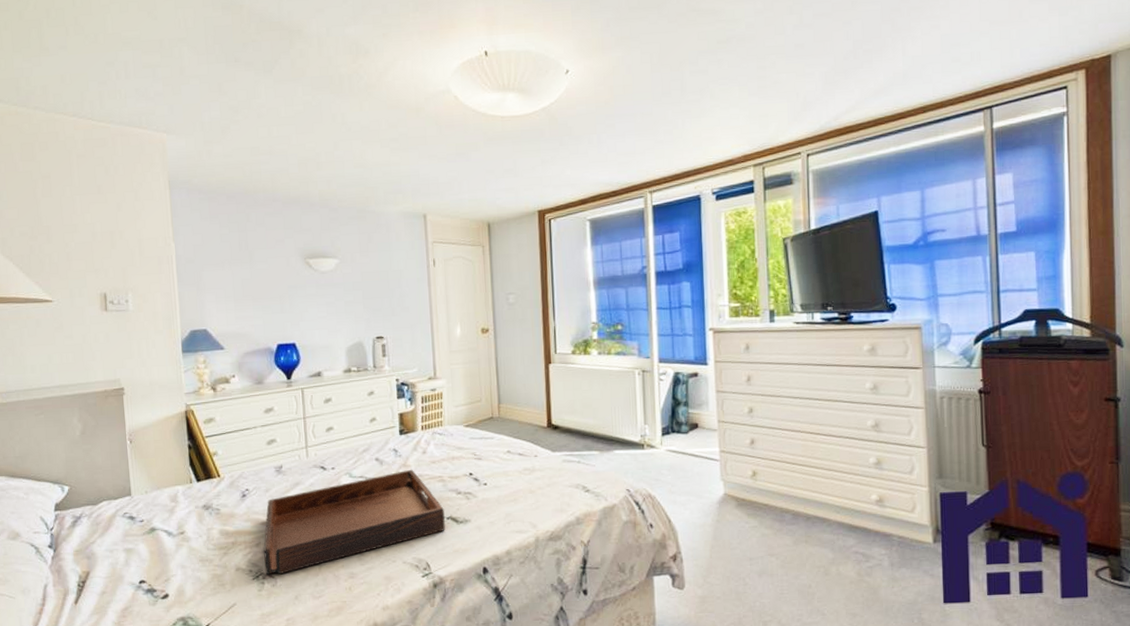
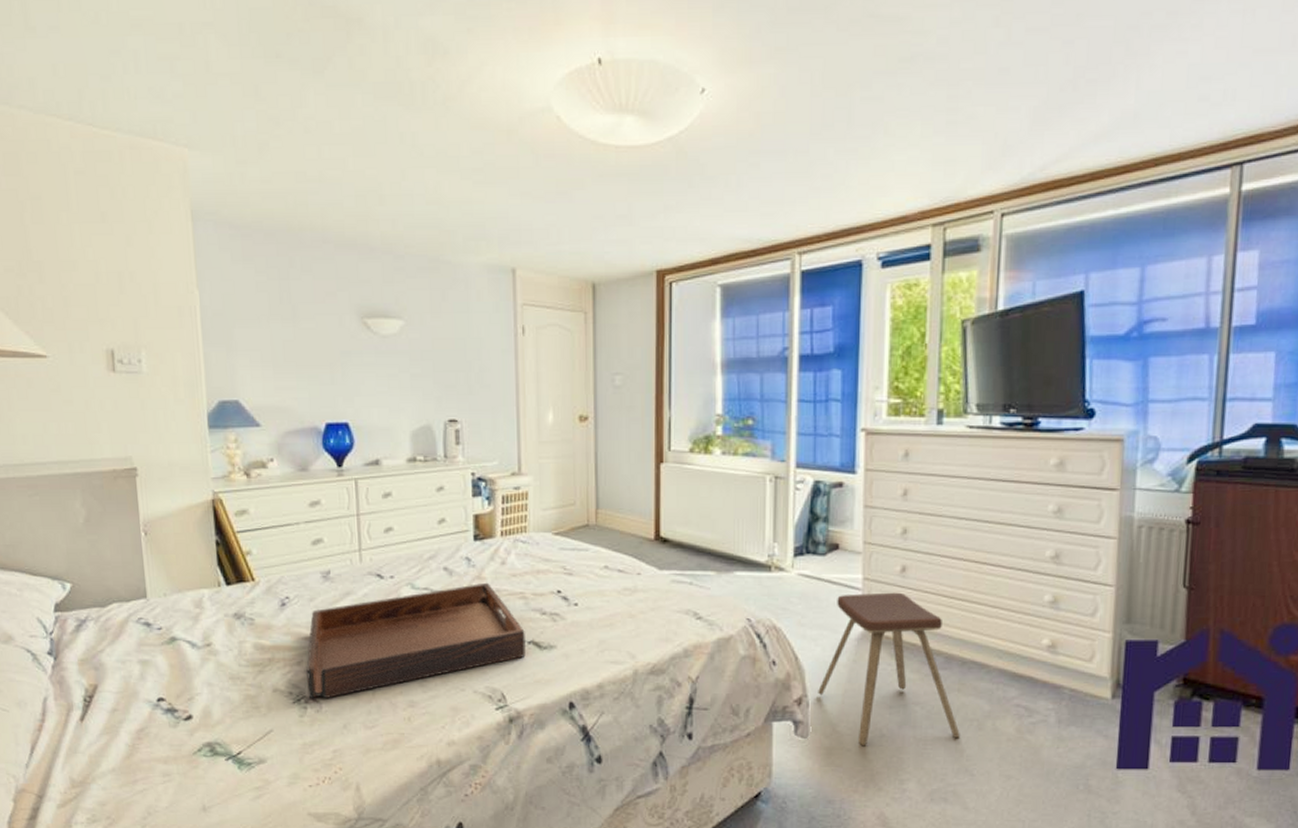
music stool: none [689,461,810,594] -> present [818,592,960,746]

